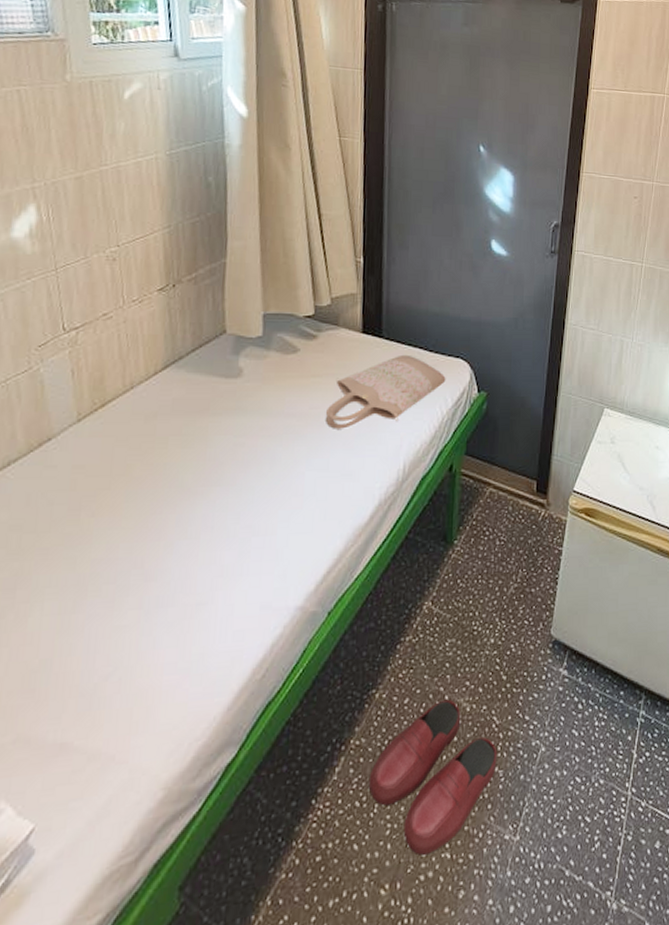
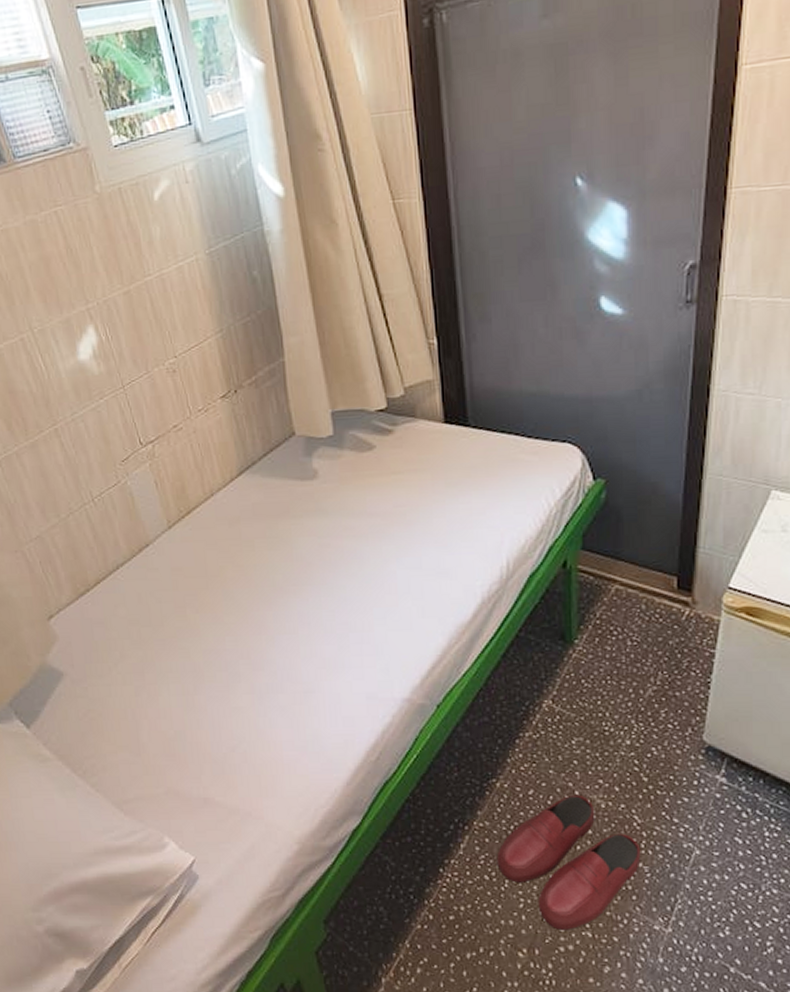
shopping bag: present [326,354,446,429] -> none [413,443,551,527]

